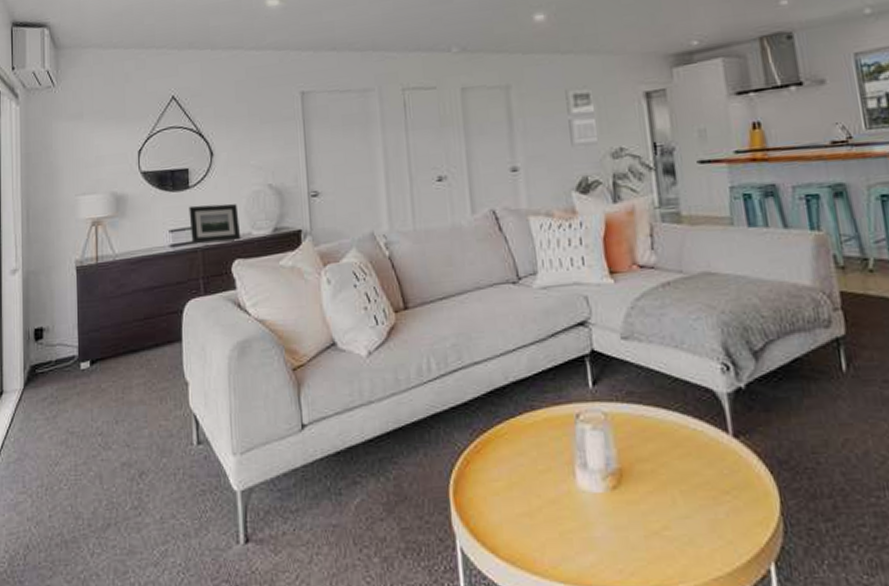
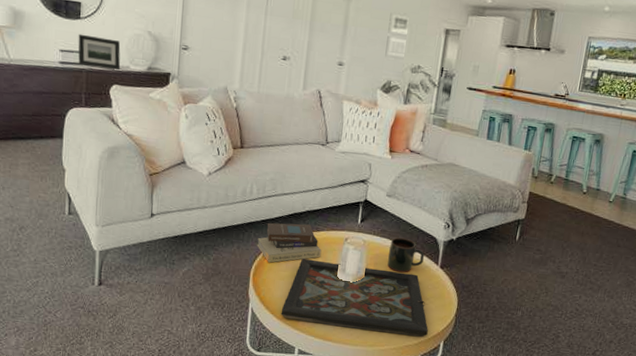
books: none [449,402,546,471] -> present [257,222,322,263]
decorative tray: none [504,454,744,562] -> present [281,257,428,338]
mug: none [644,398,704,455] -> present [387,237,424,273]

